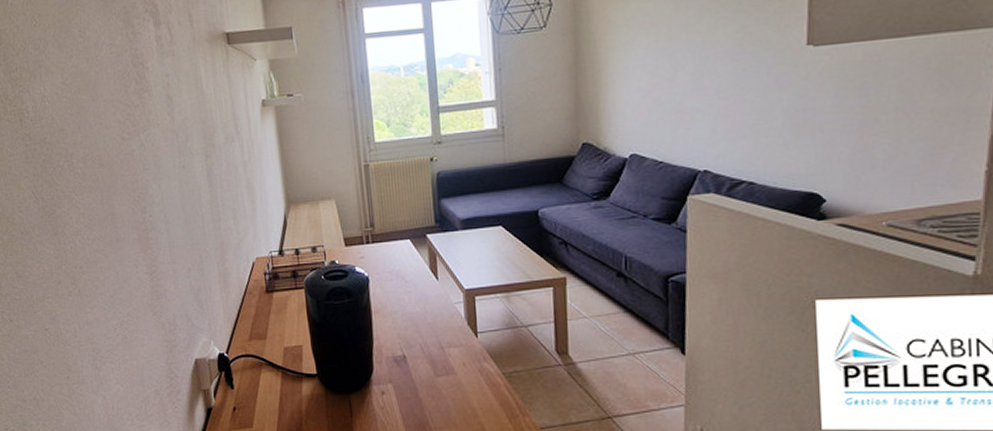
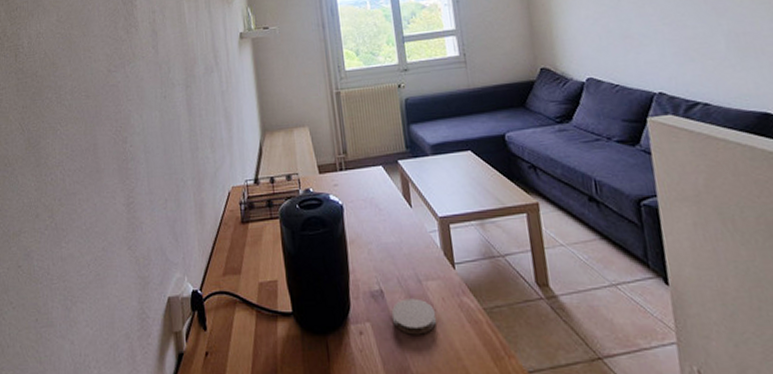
coaster: none [413,363,457,395] -> present [391,298,437,335]

